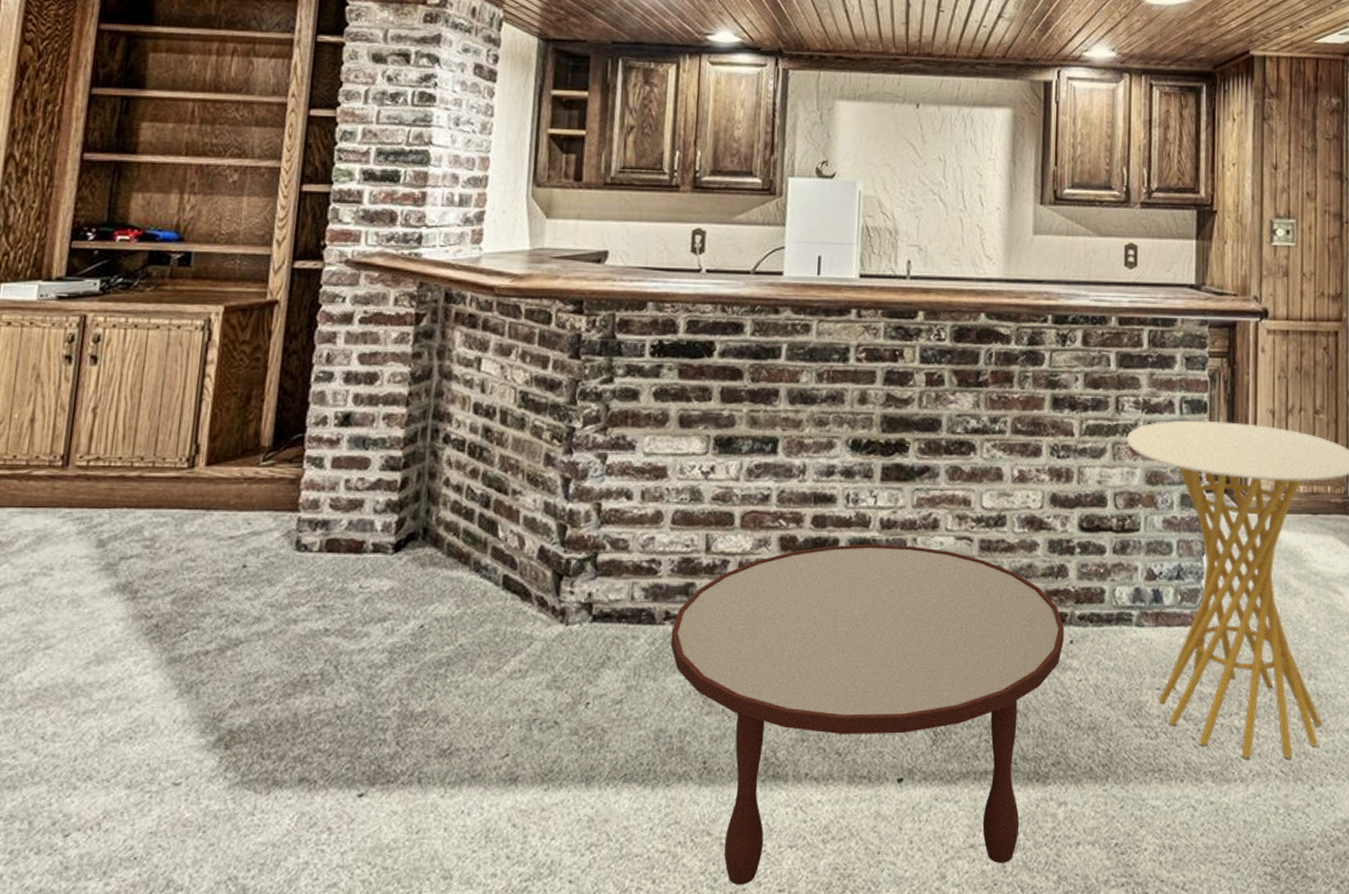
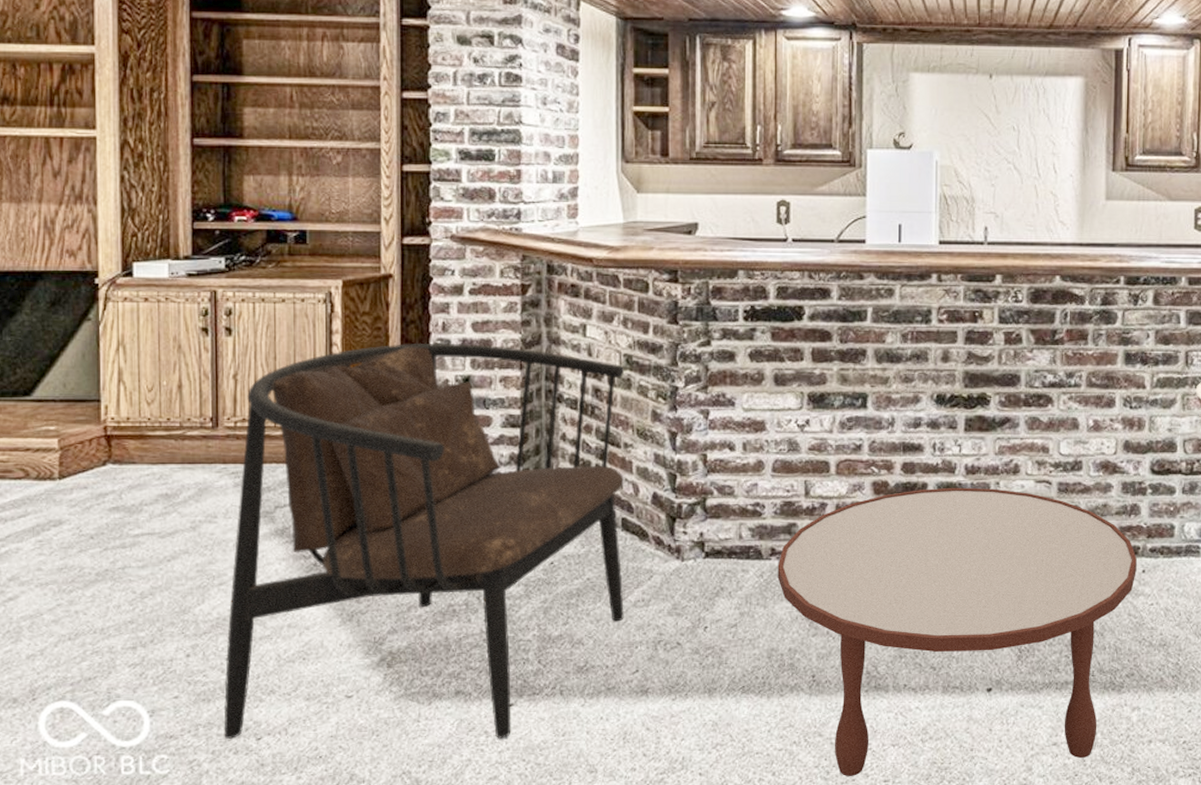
armchair: none [26,375,520,836] -> present [224,342,625,739]

